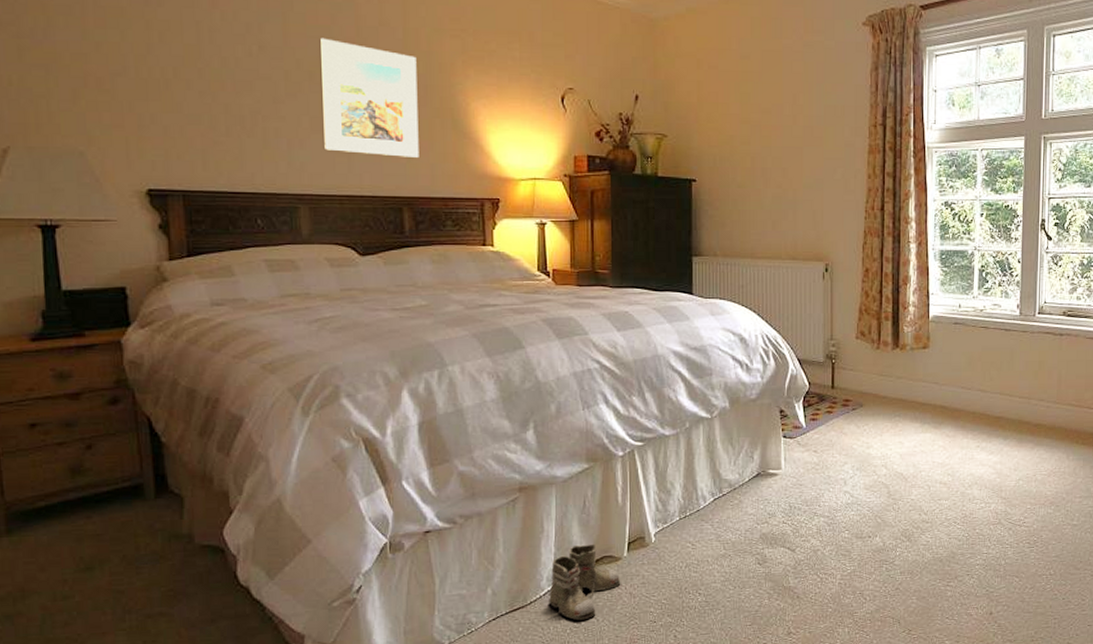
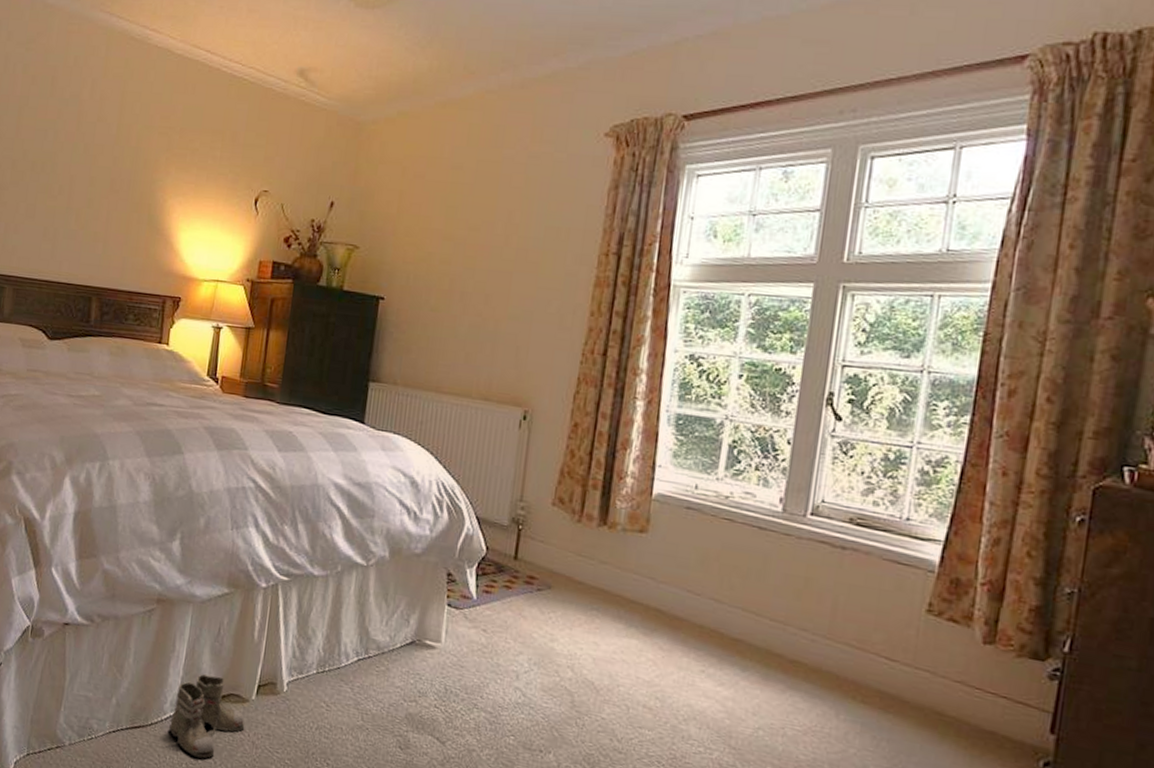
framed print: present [319,37,419,159] -> none [33,131,125,251]

